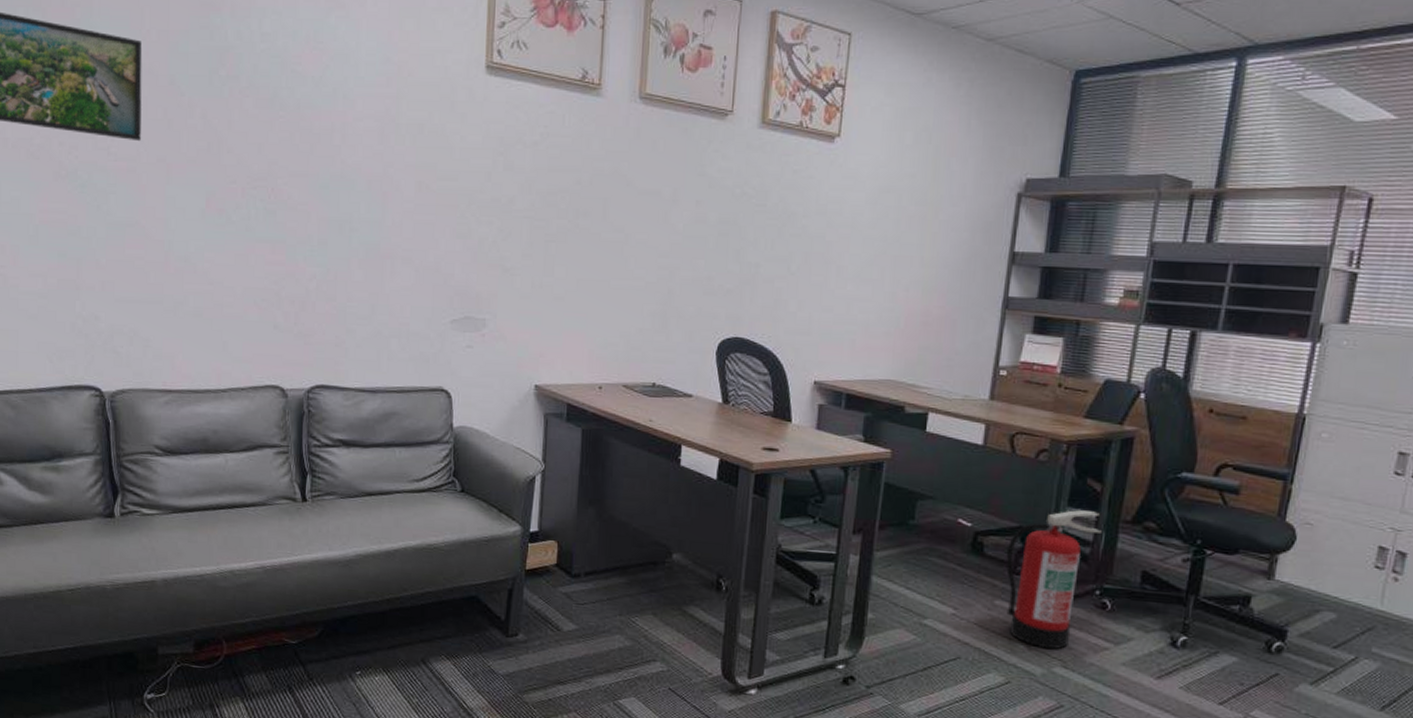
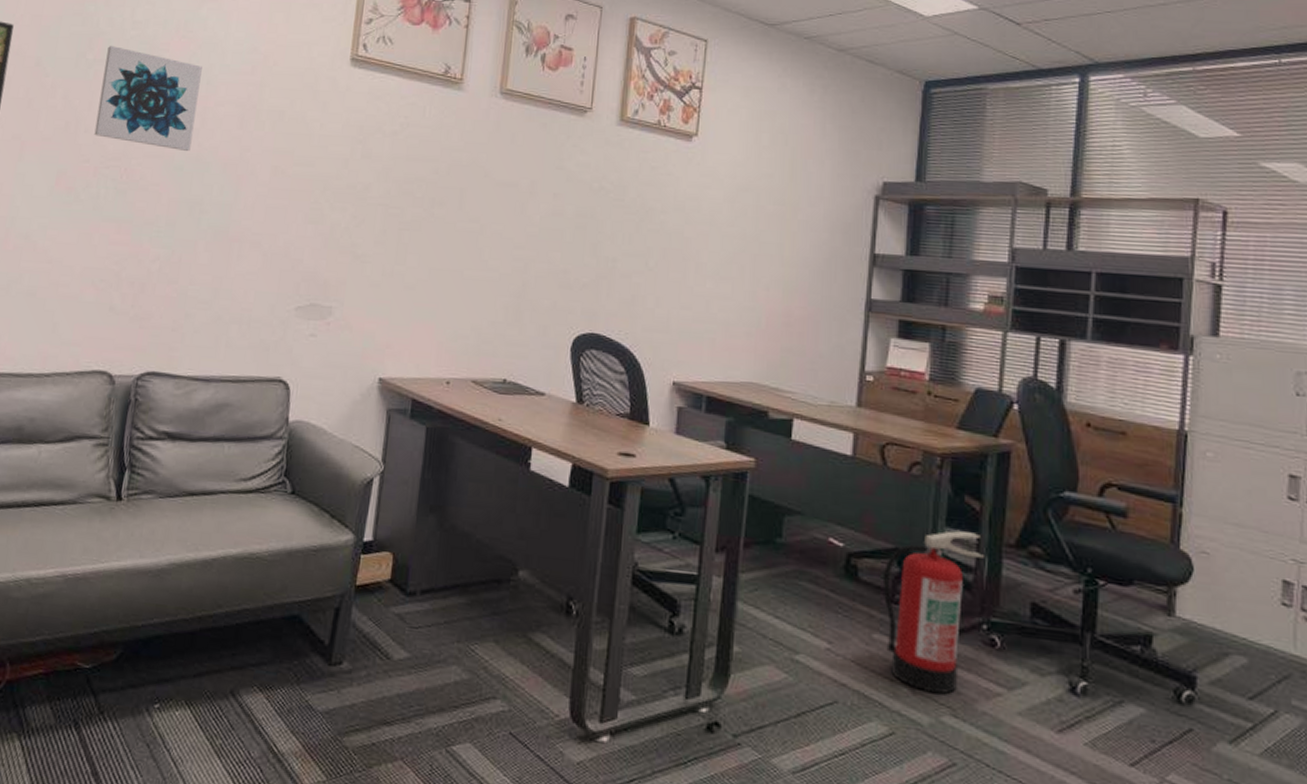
wall art: none [237,61,337,168] -> present [94,46,202,151]

